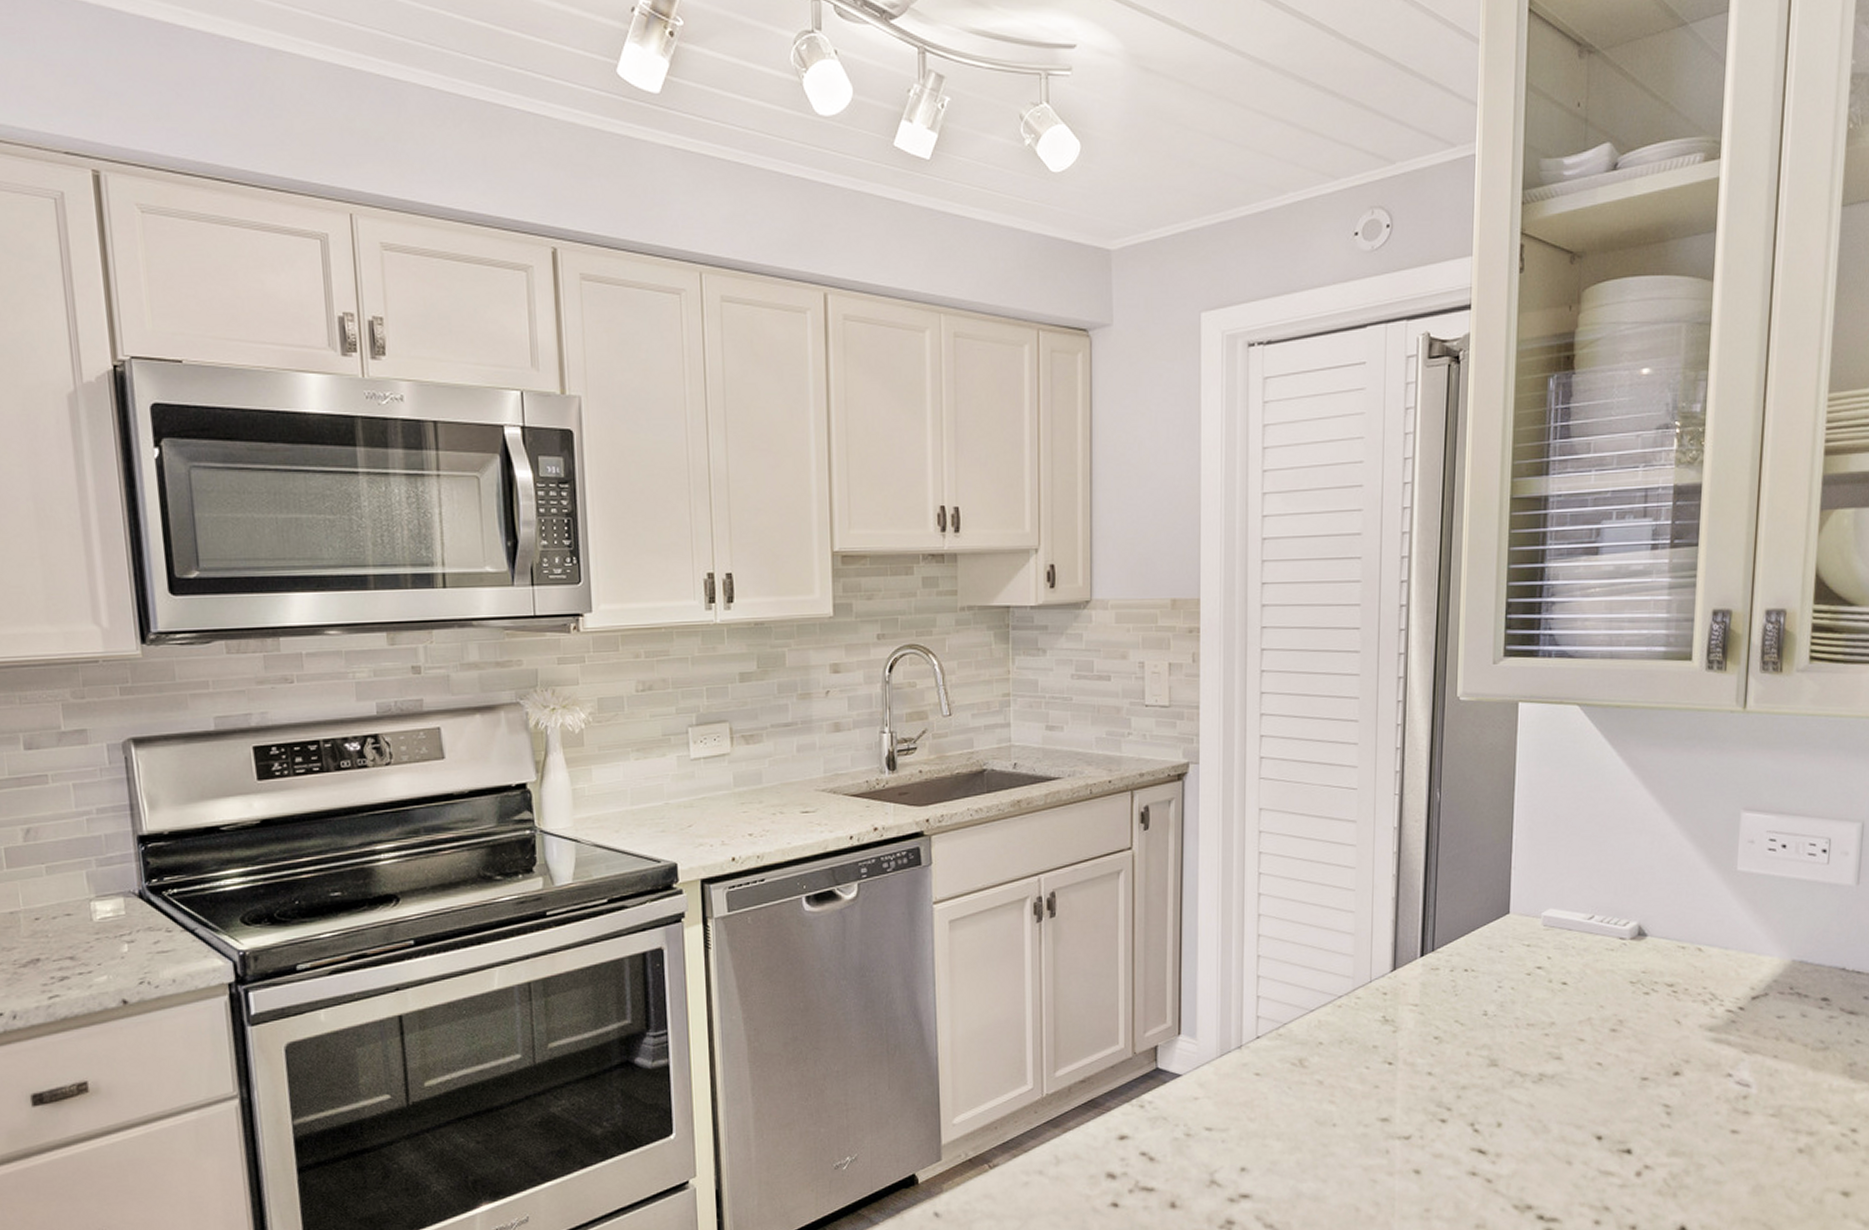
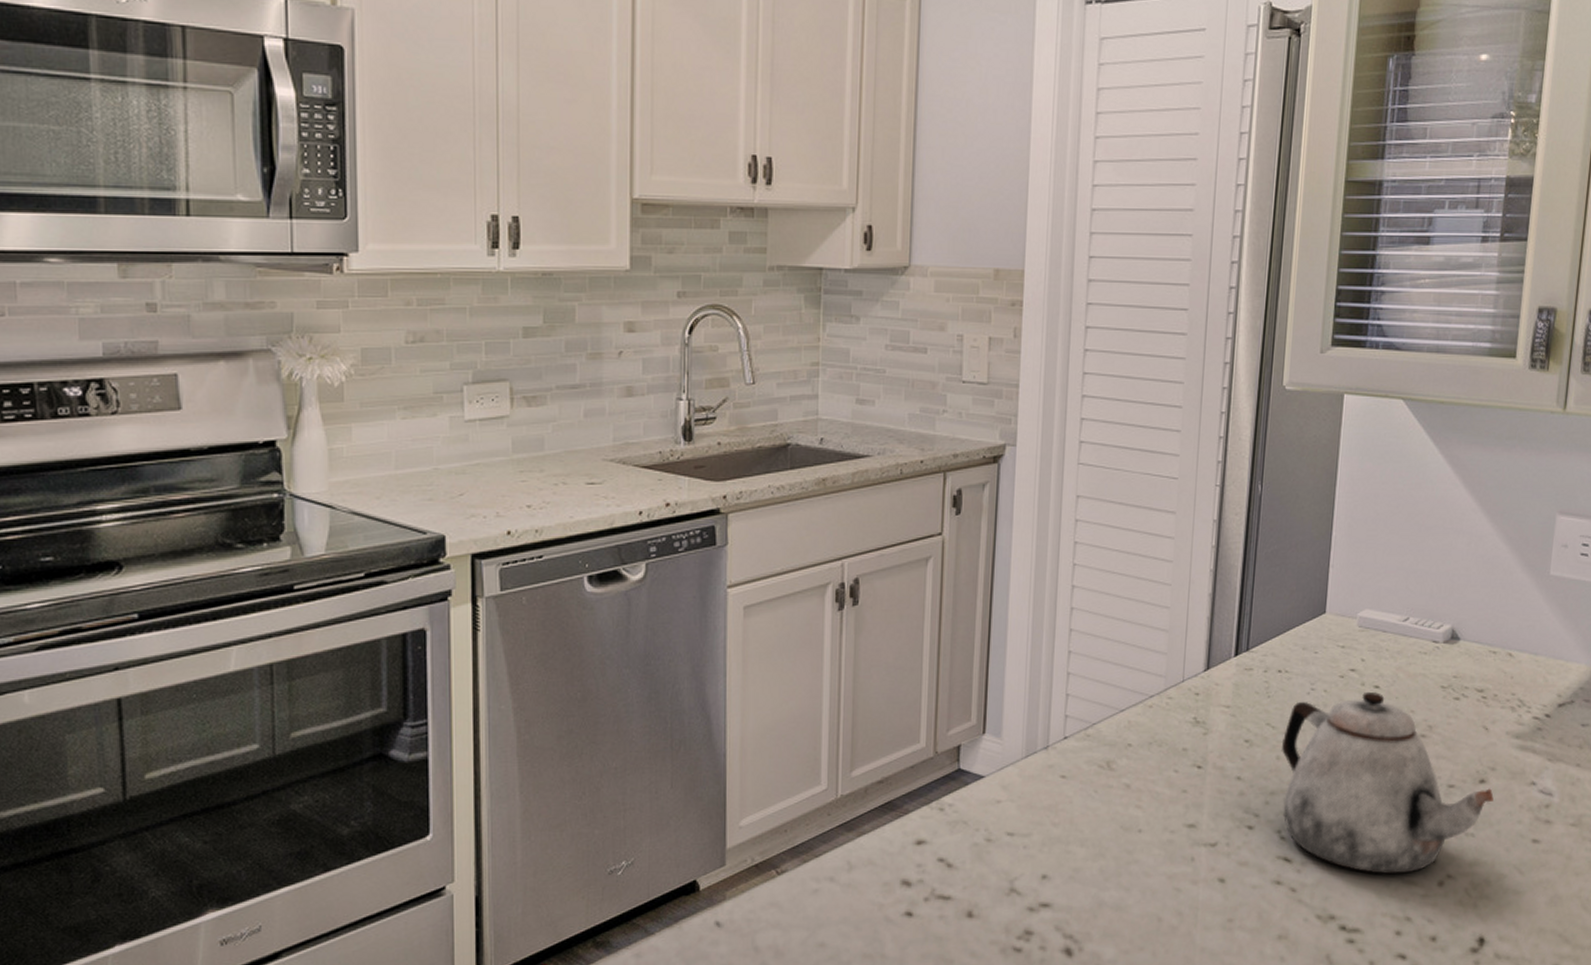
teapot: none [1470,988,1689,1166] -> present [1281,691,1494,875]

